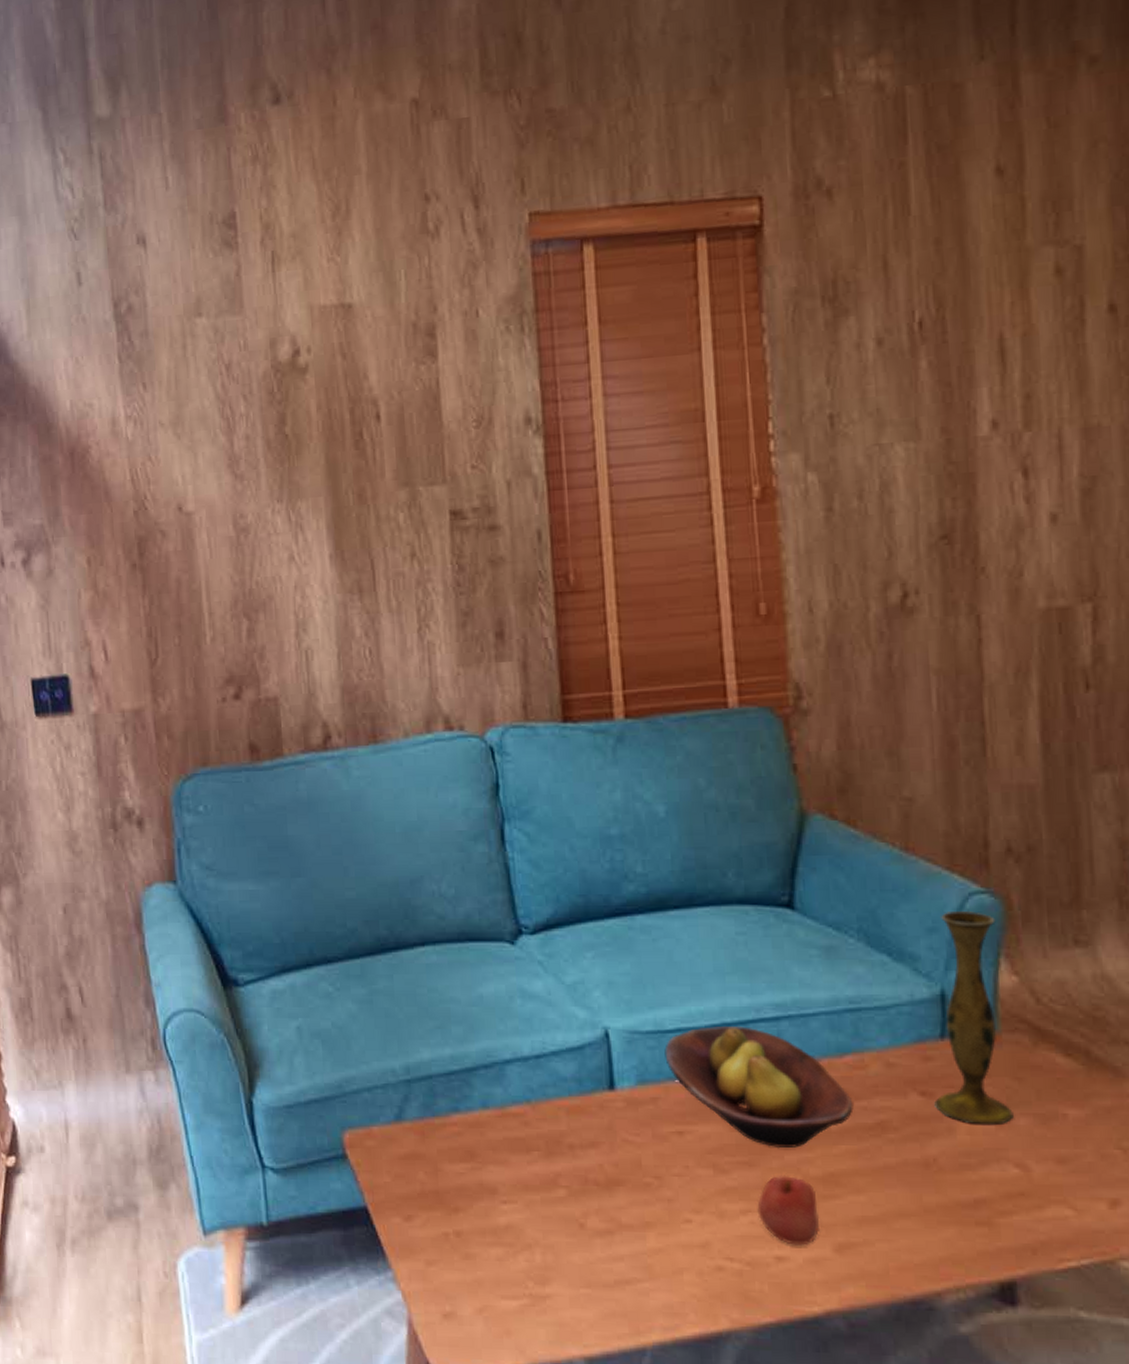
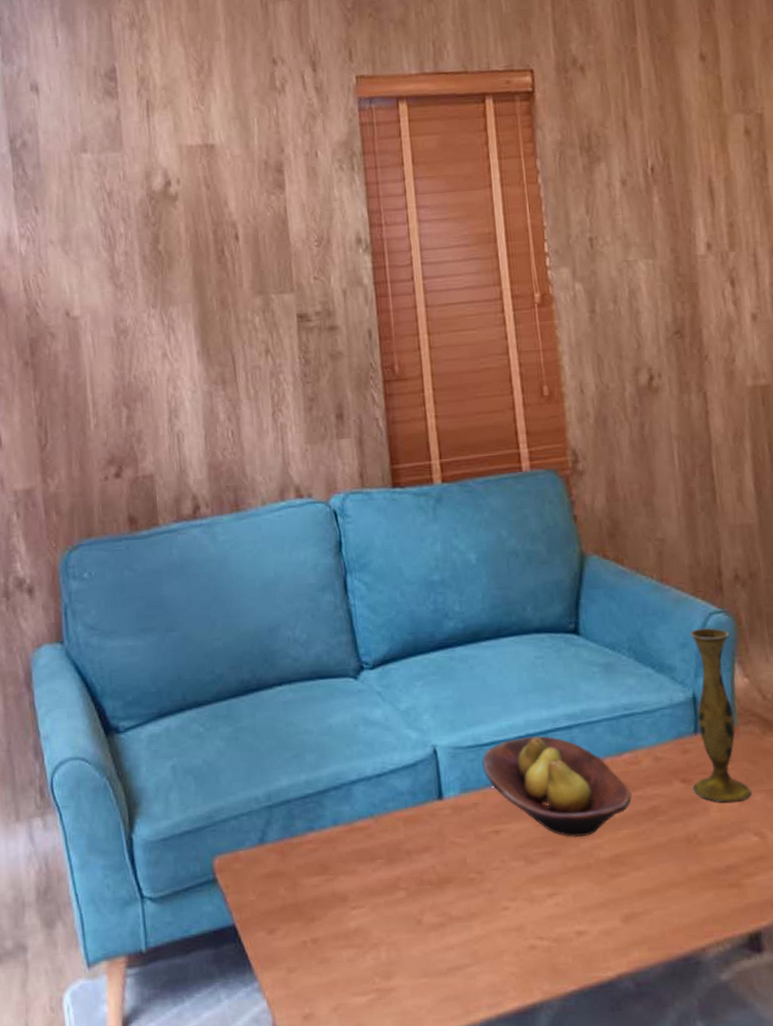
apple: present [757,1175,820,1246] -> none [560,860,610,920]

